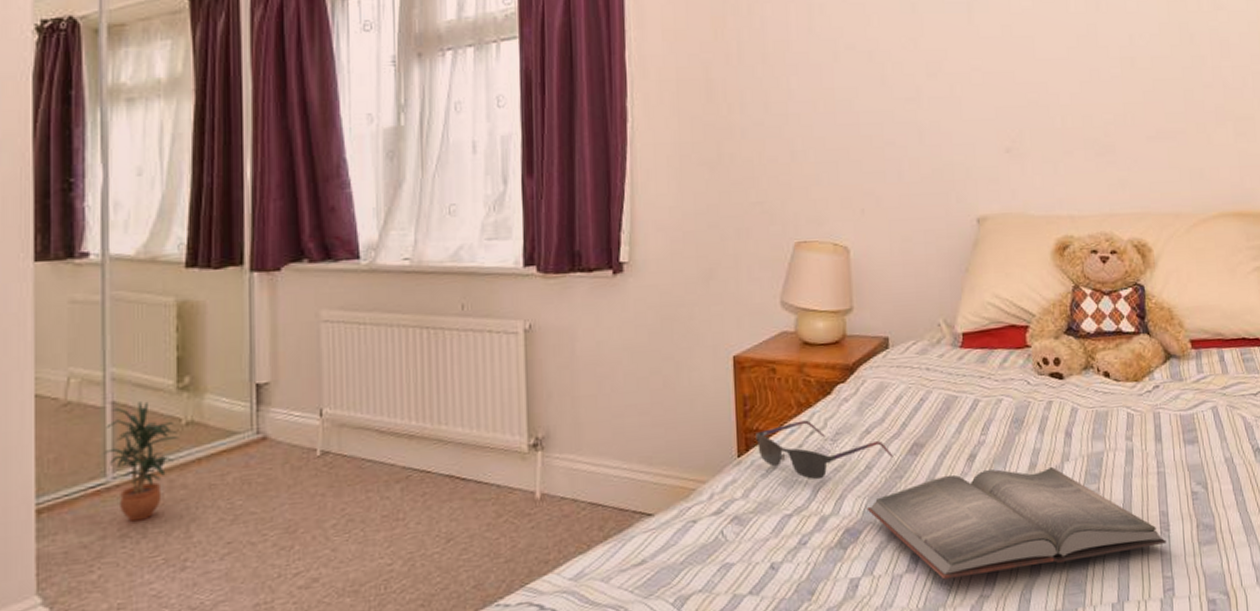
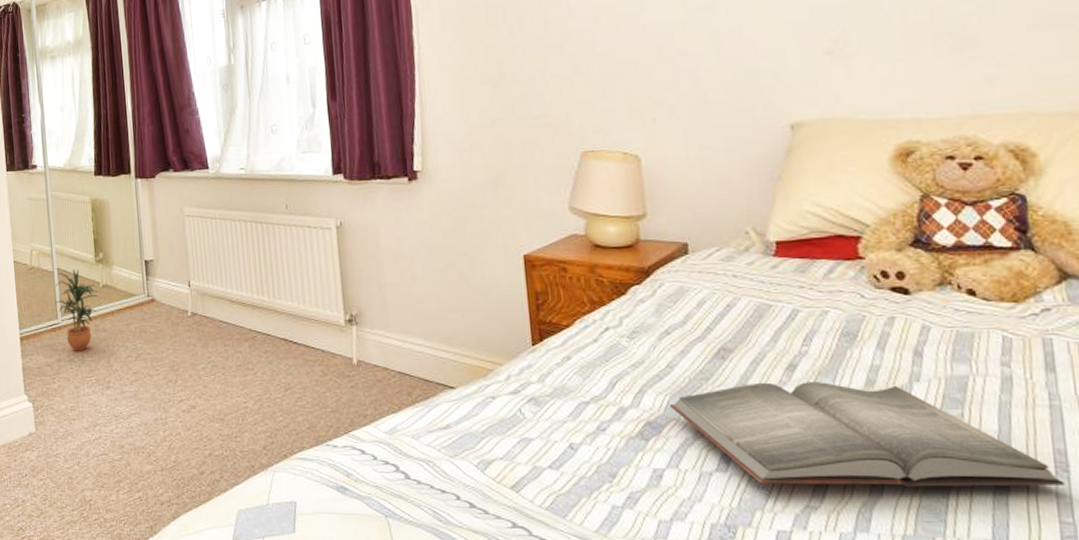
sunglasses: present [755,420,894,480] -> none [549,317,698,373]

